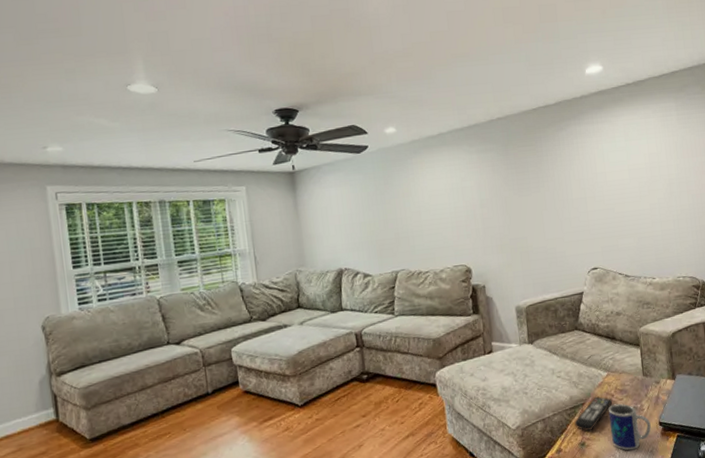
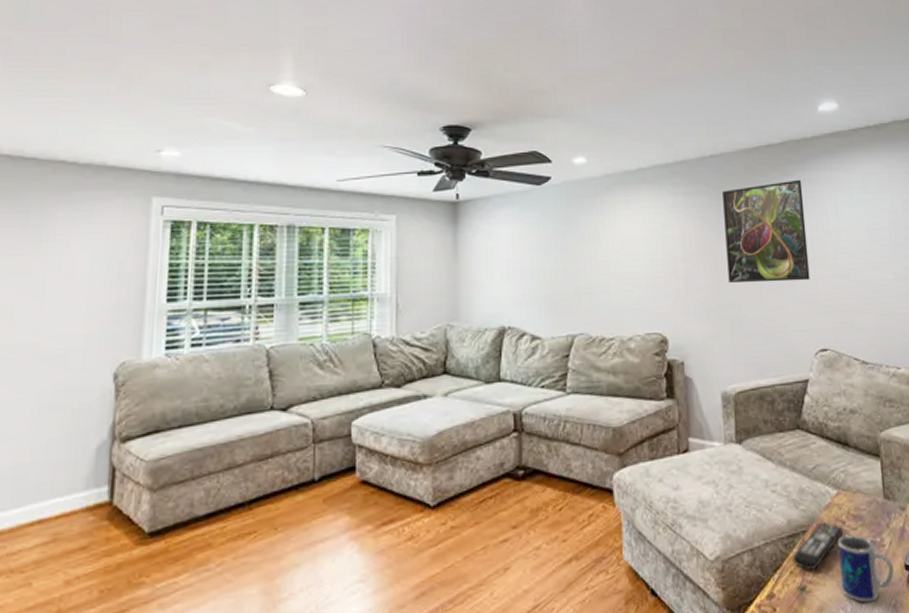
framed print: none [508,133,583,222] -> present [721,179,810,284]

